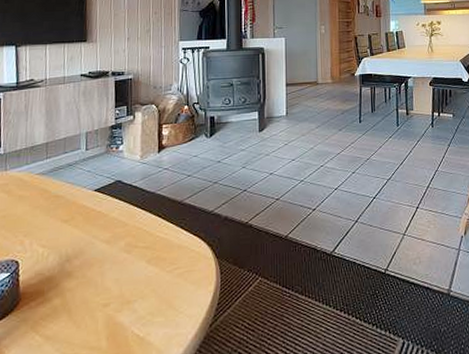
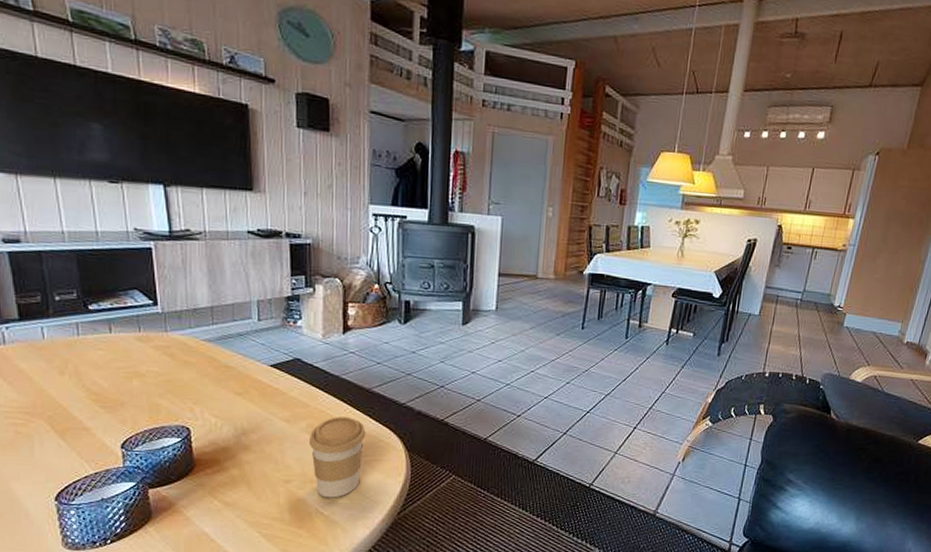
coffee cup: none [126,231,179,318] -> present [308,416,366,498]

